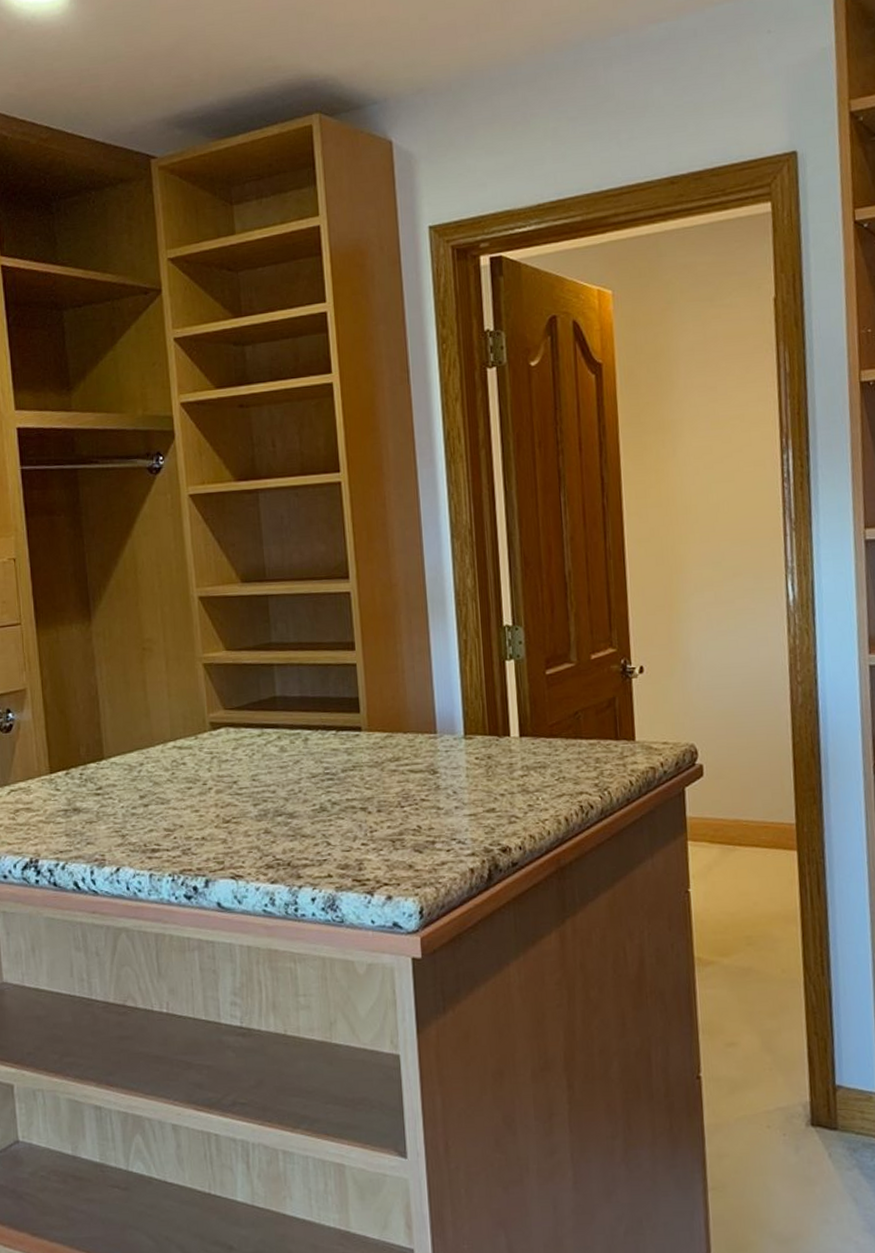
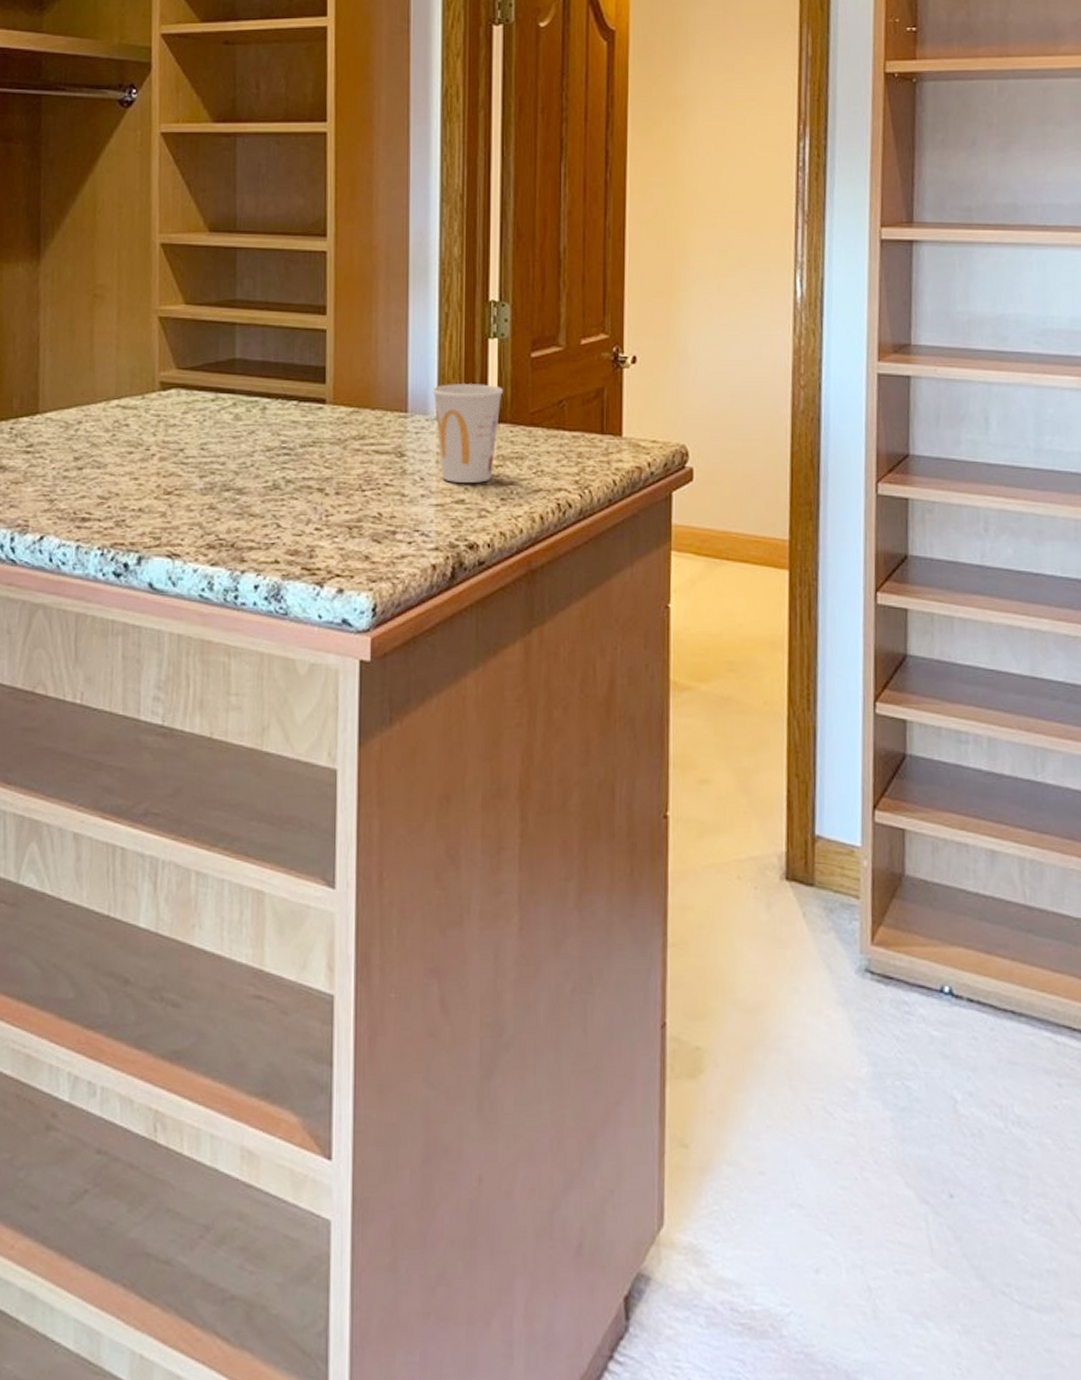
cup: none [458,702,523,794] -> present [432,384,504,483]

